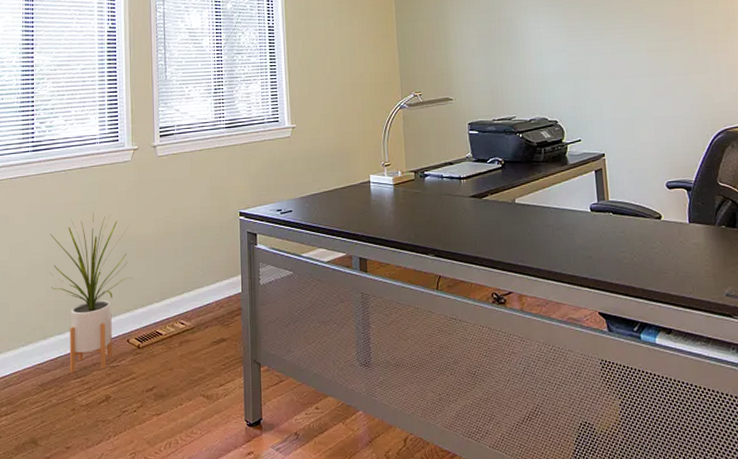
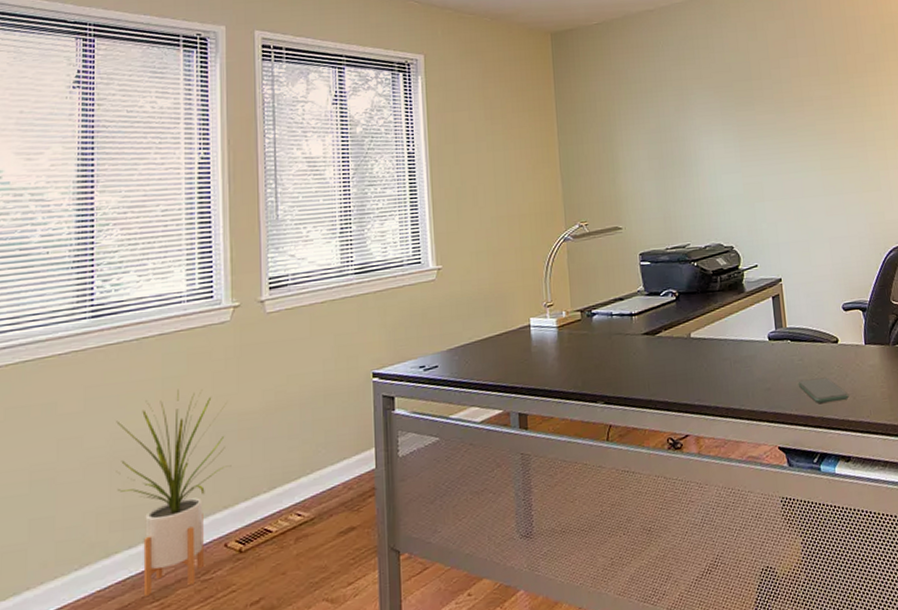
smartphone: none [619,251,672,275] -> present [798,377,849,403]

